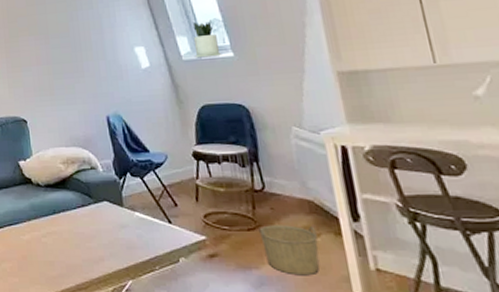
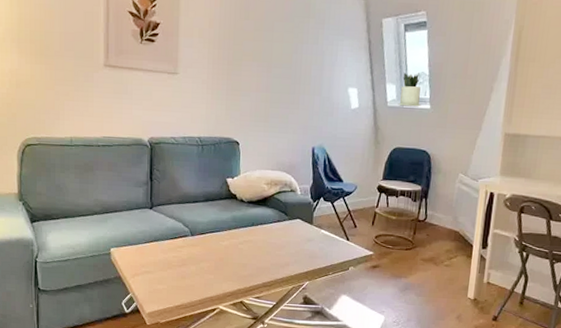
basket: present [259,225,319,276] -> none [414,247,455,285]

